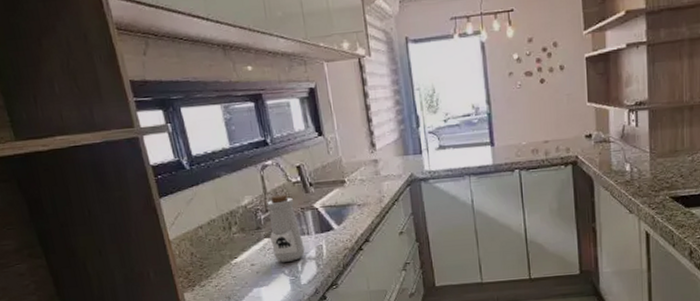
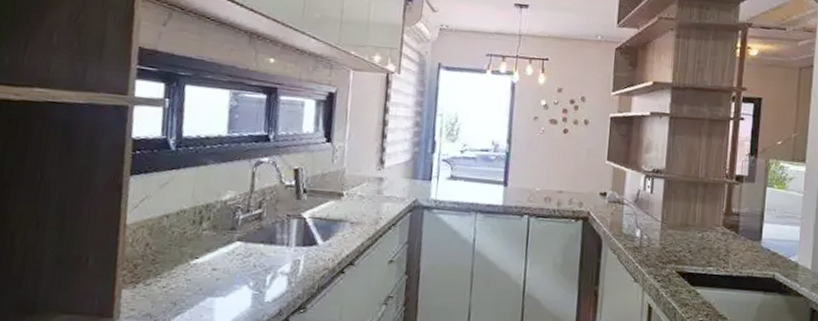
bottle: present [267,194,305,262] -> none [242,195,281,273]

